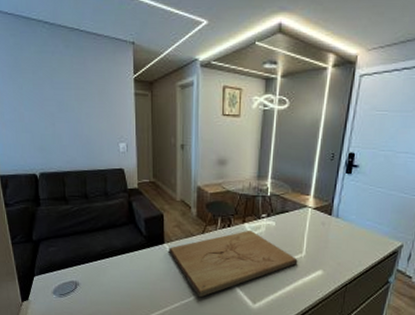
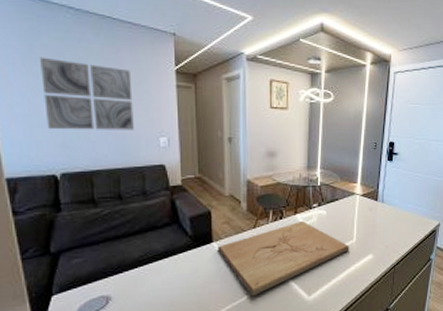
wall art: none [23,69,98,136] -> present [40,57,134,130]

